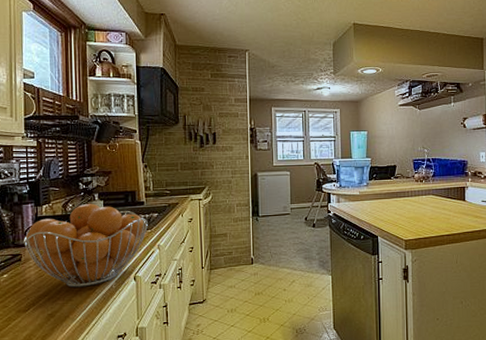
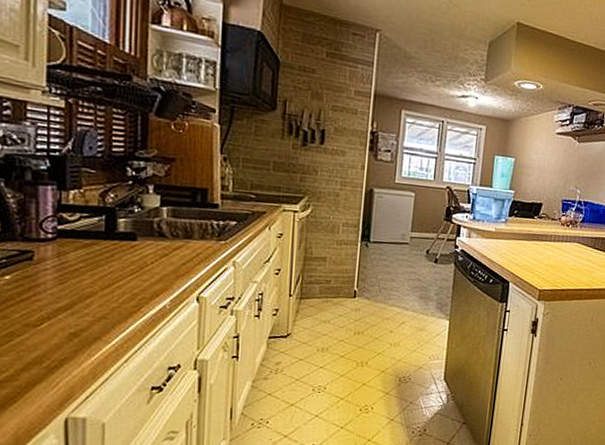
fruit basket: present [23,203,148,288] -> none [37,195,222,303]

